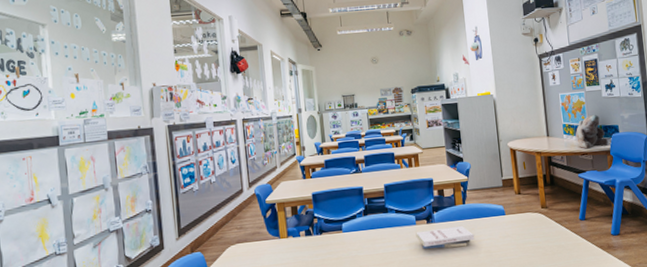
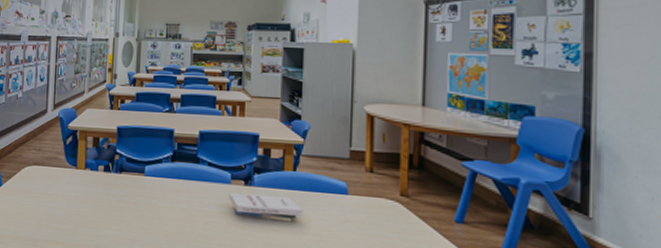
stuffed animal: present [575,115,609,149] -> none [464,87,517,131]

